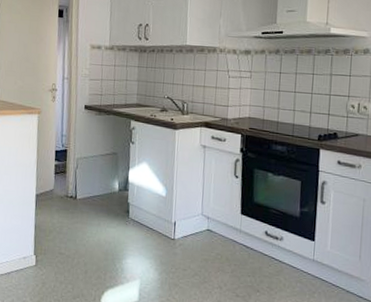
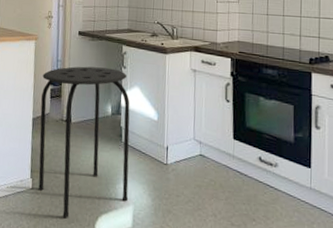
stool: none [42,141,138,293] -> present [38,66,130,218]

